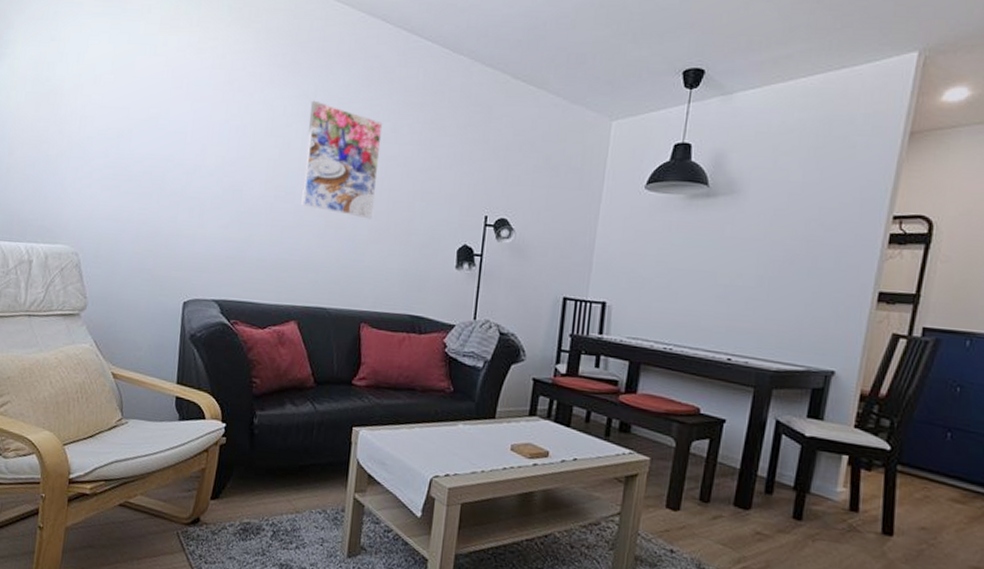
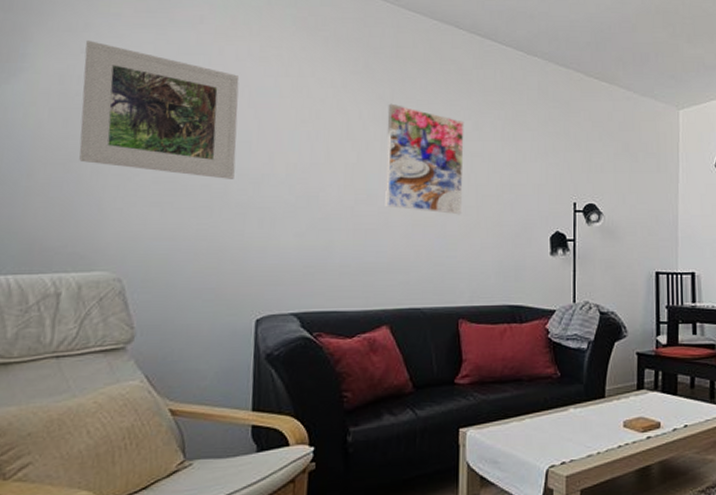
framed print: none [48,29,180,168] -> present [79,41,240,179]

